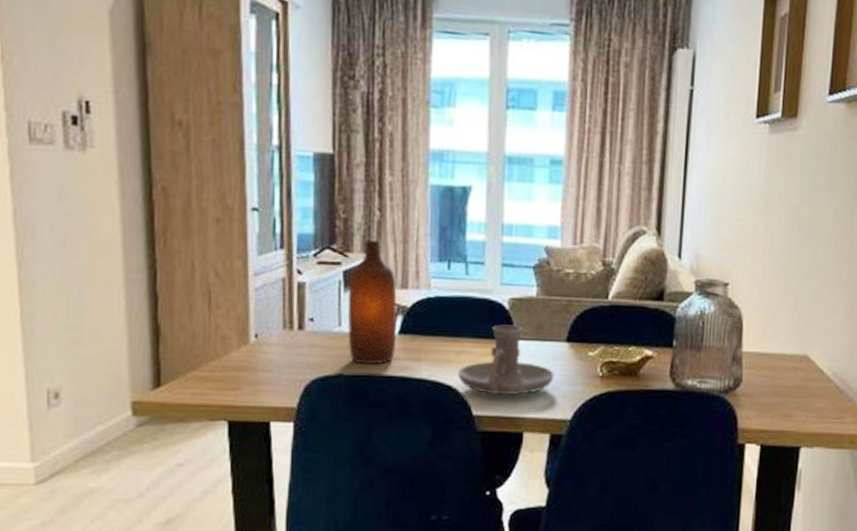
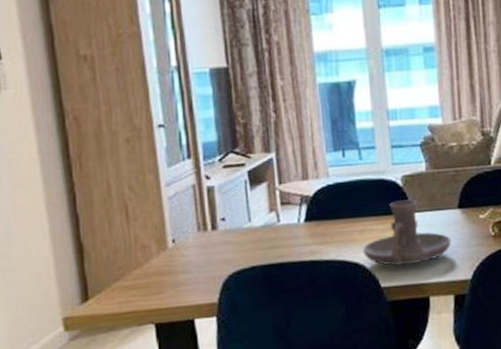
bottle: present [347,239,397,365] -> none [253,139,303,254]

